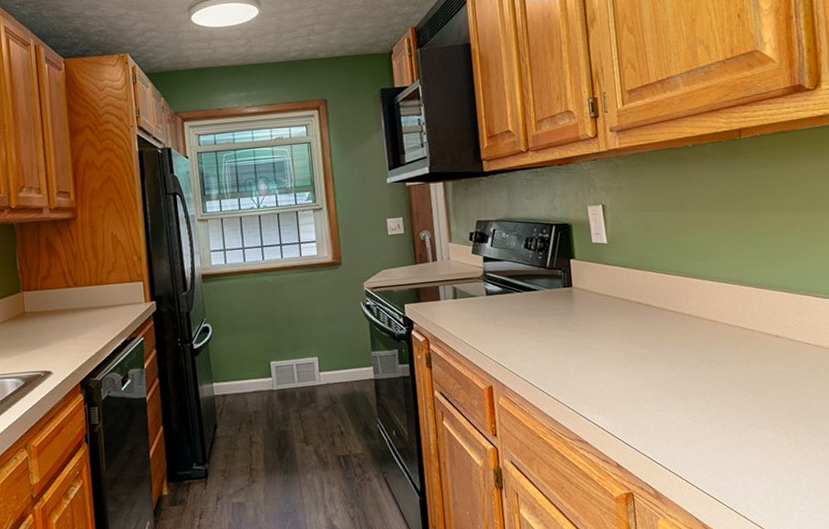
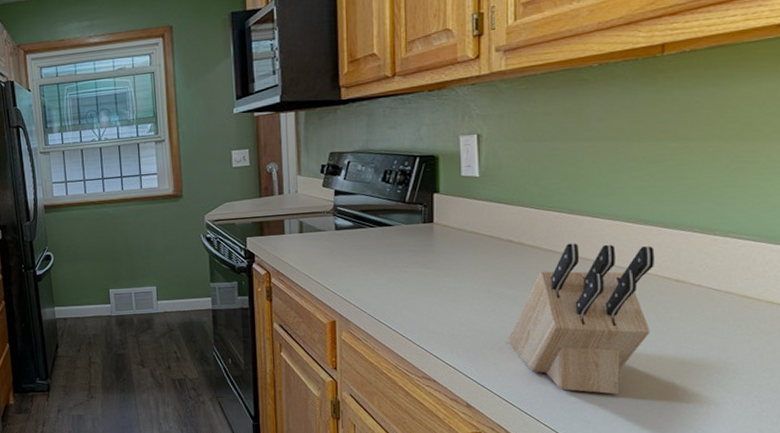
knife block: none [646,304,762,447] -> present [508,243,655,395]

